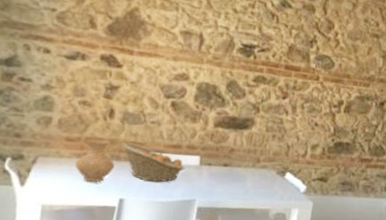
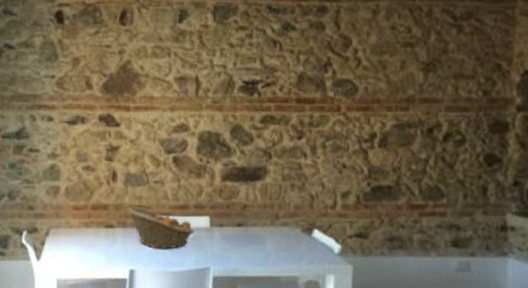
vase: present [74,138,114,183] -> none [84,206,122,253]

